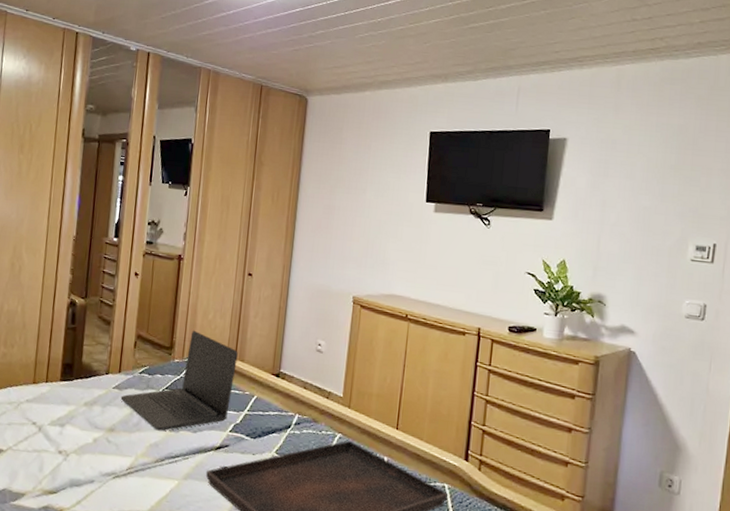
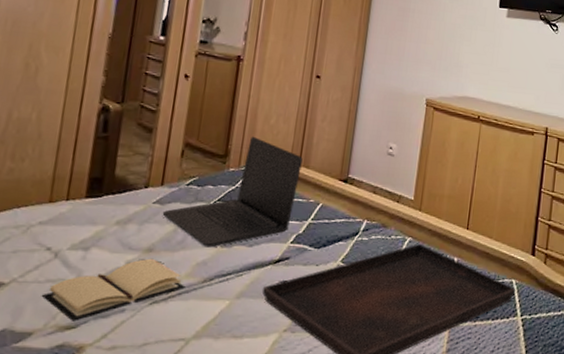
book: none [30,437,142,488] -> present [41,258,187,321]

